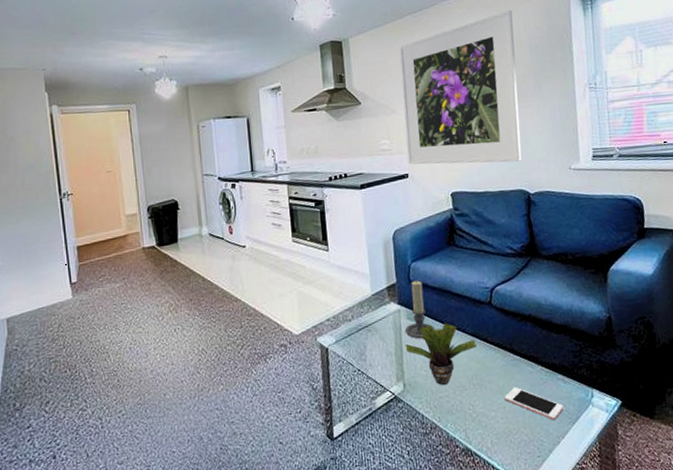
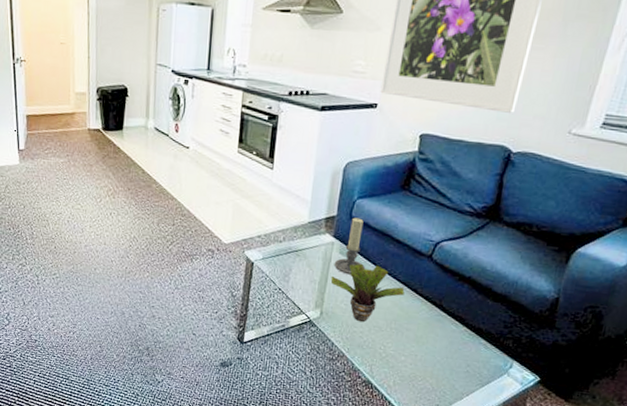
cell phone: present [504,387,564,421] -> none [418,340,477,379]

